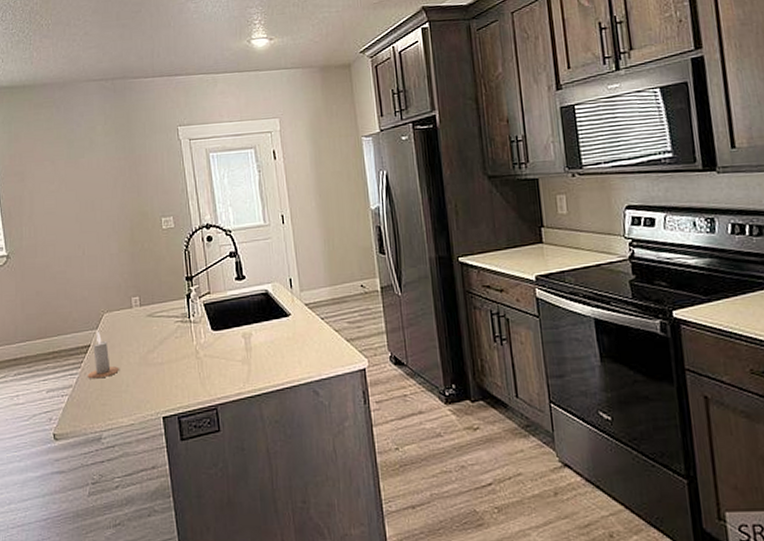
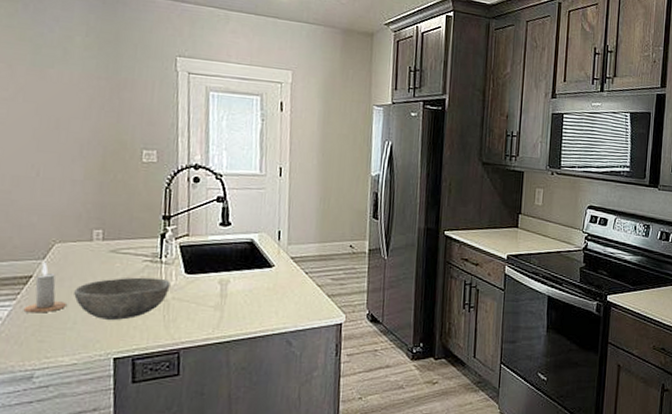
bowl: none [124,337,201,381] -> present [74,277,171,320]

